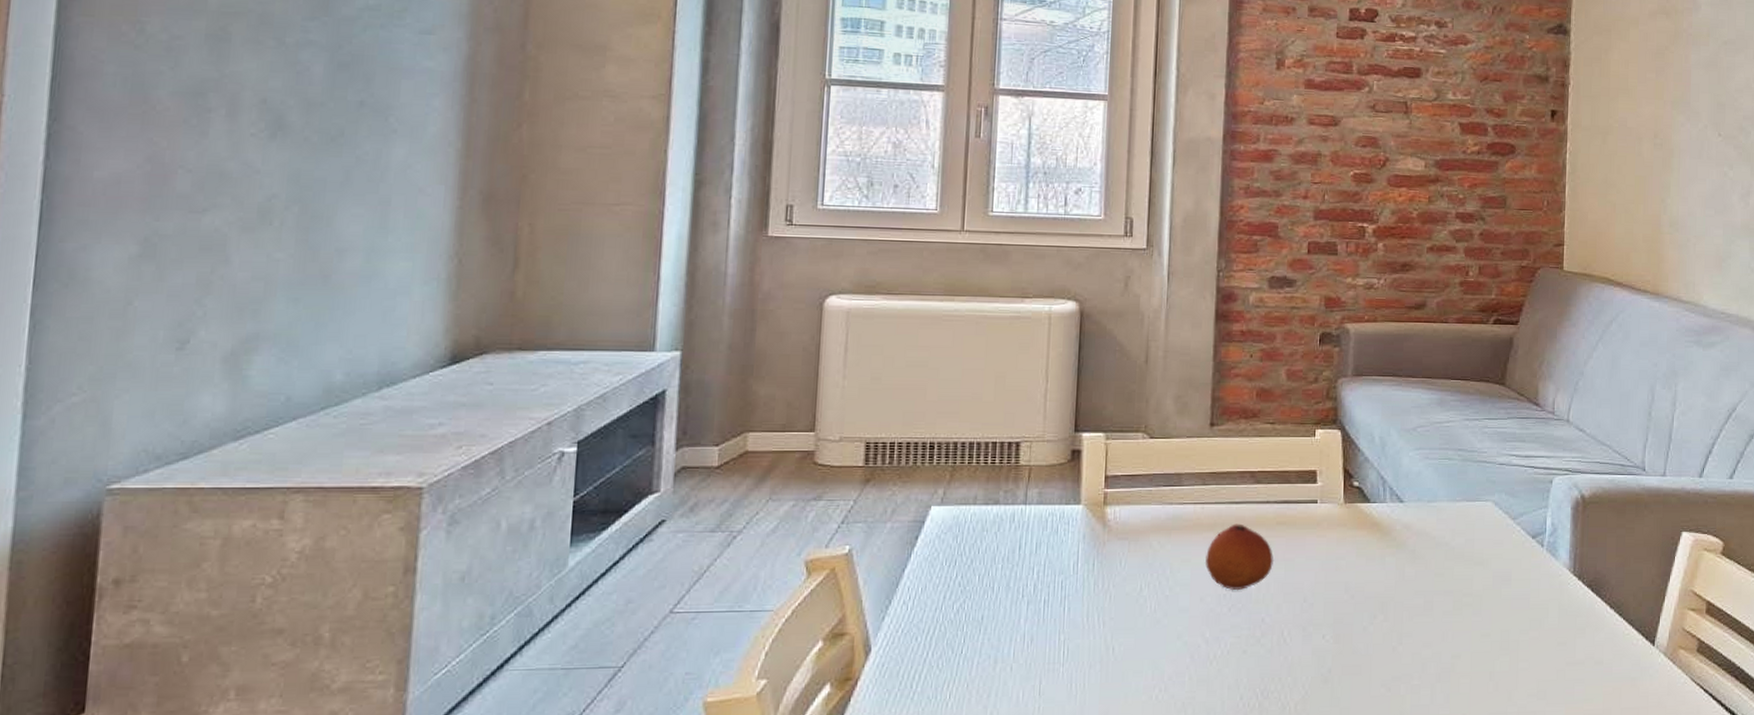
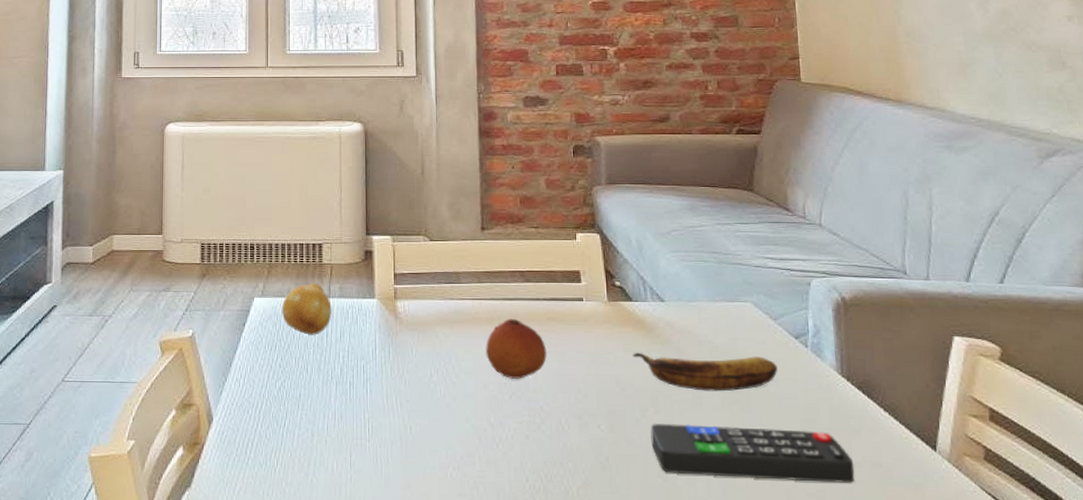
fruit: none [965,488,1028,548] -> present [282,283,332,335]
banana: none [1366,556,1512,595] -> present [633,352,778,392]
remote control: none [1377,630,1577,683] -> present [650,424,855,483]

